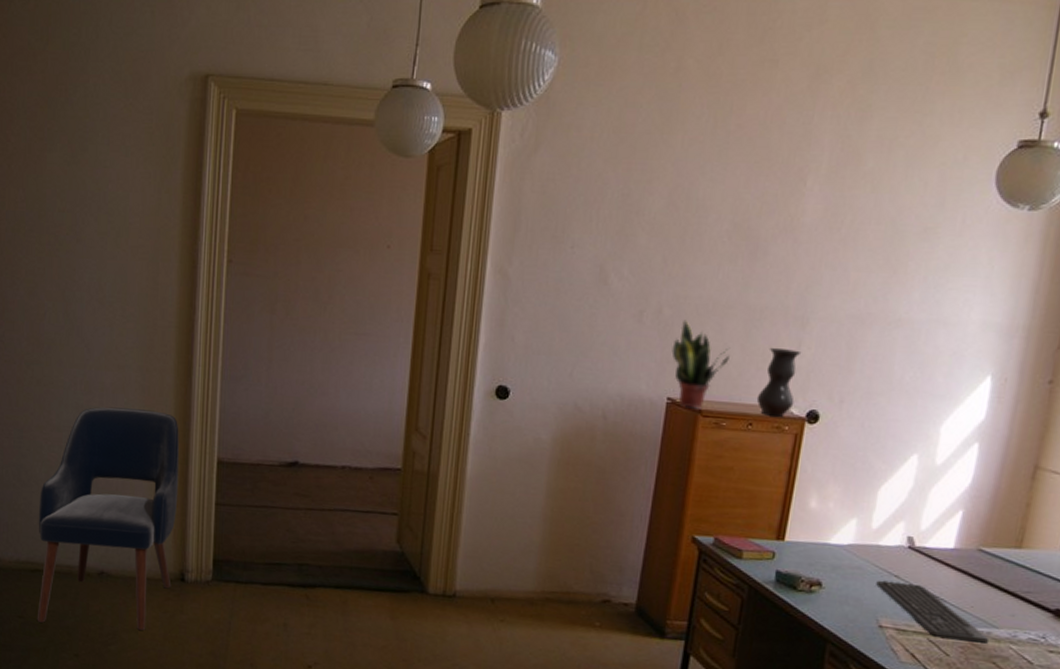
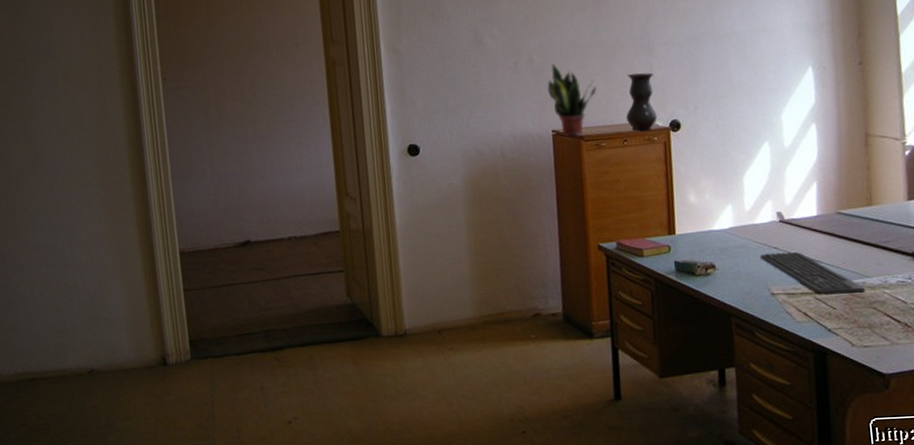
chair: present [37,407,180,631] -> none [27,218,156,427]

